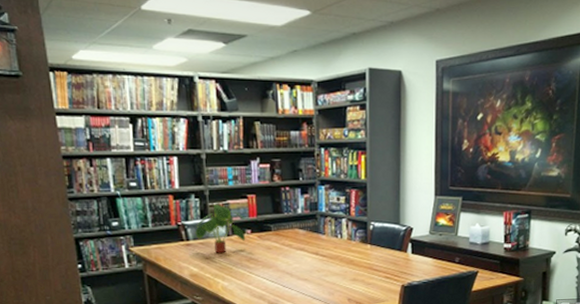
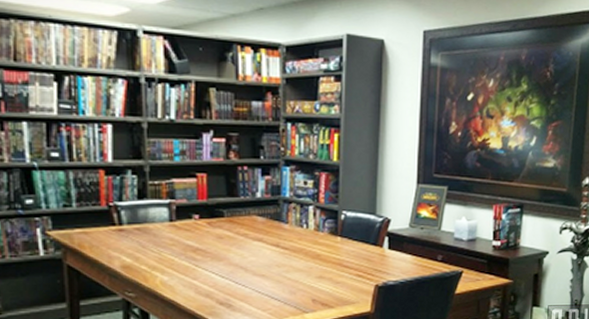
plant: present [195,204,246,253] -> none [130,183,193,241]

